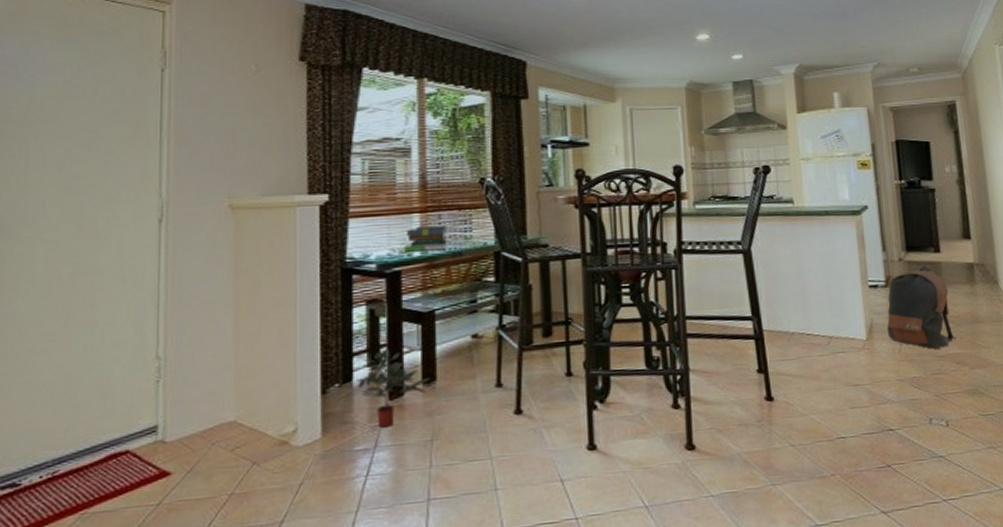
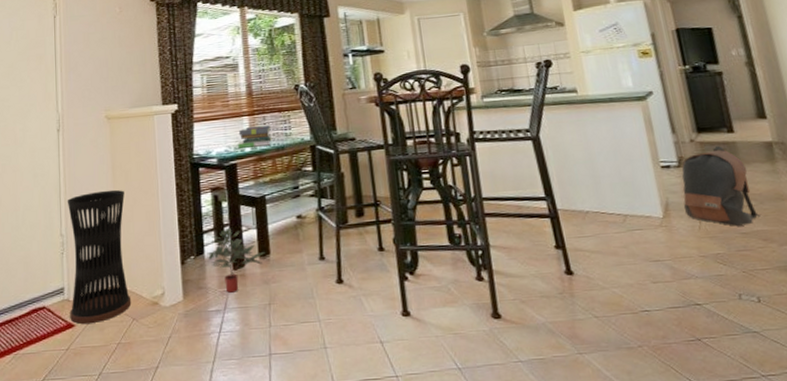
umbrella stand: none [164,300,252,471] -> present [67,190,132,324]

